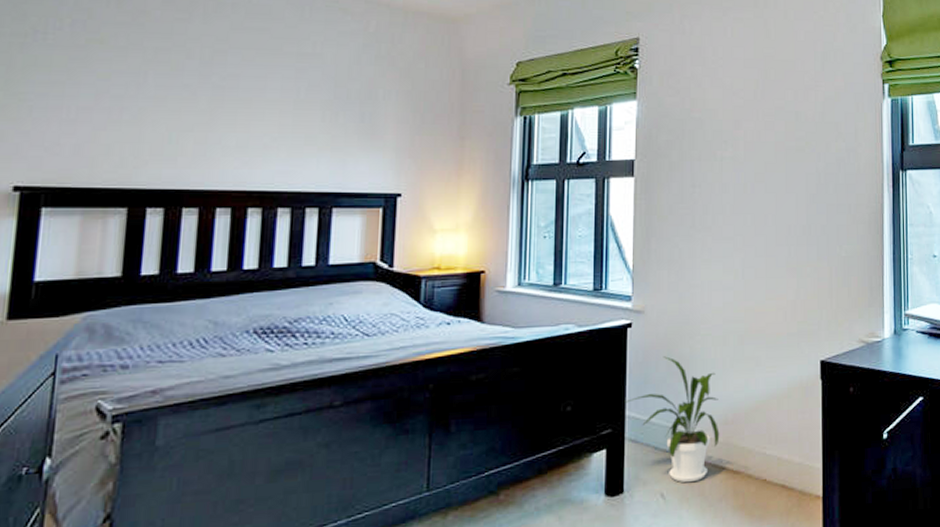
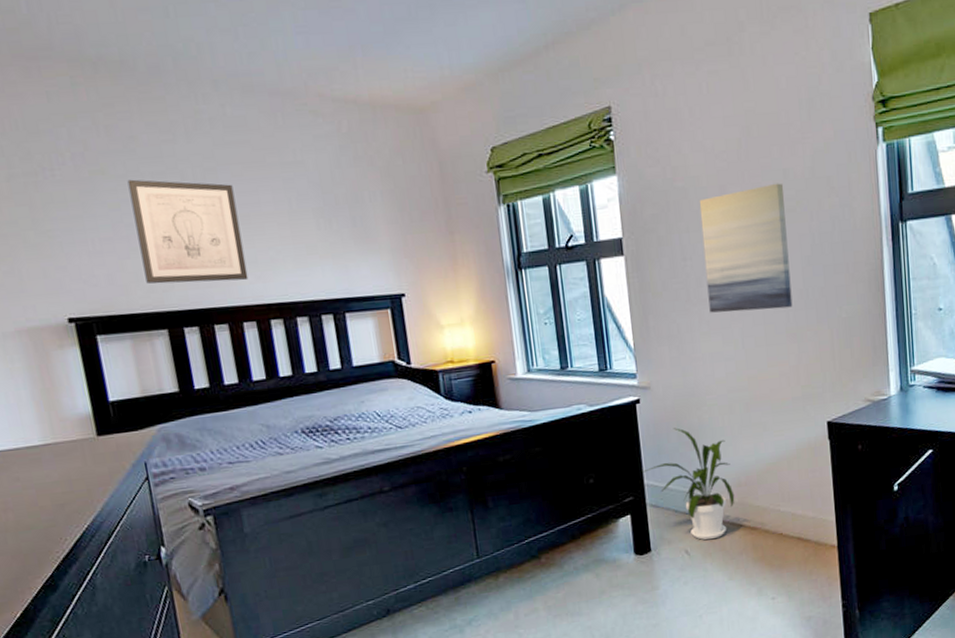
wall art: none [117,52,241,165] -> present [127,179,249,284]
wall art: none [713,123,795,243] -> present [699,183,793,313]

